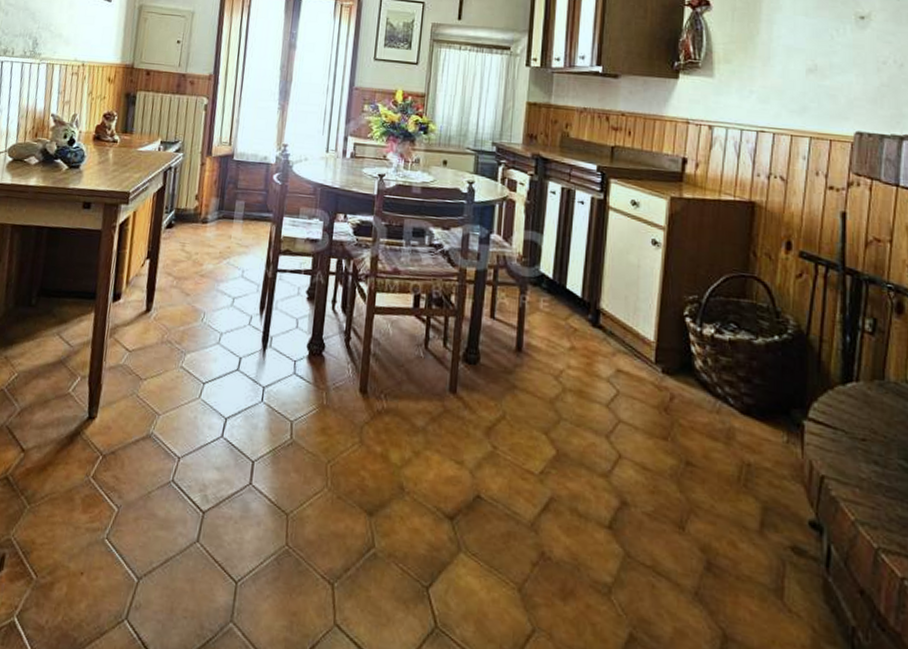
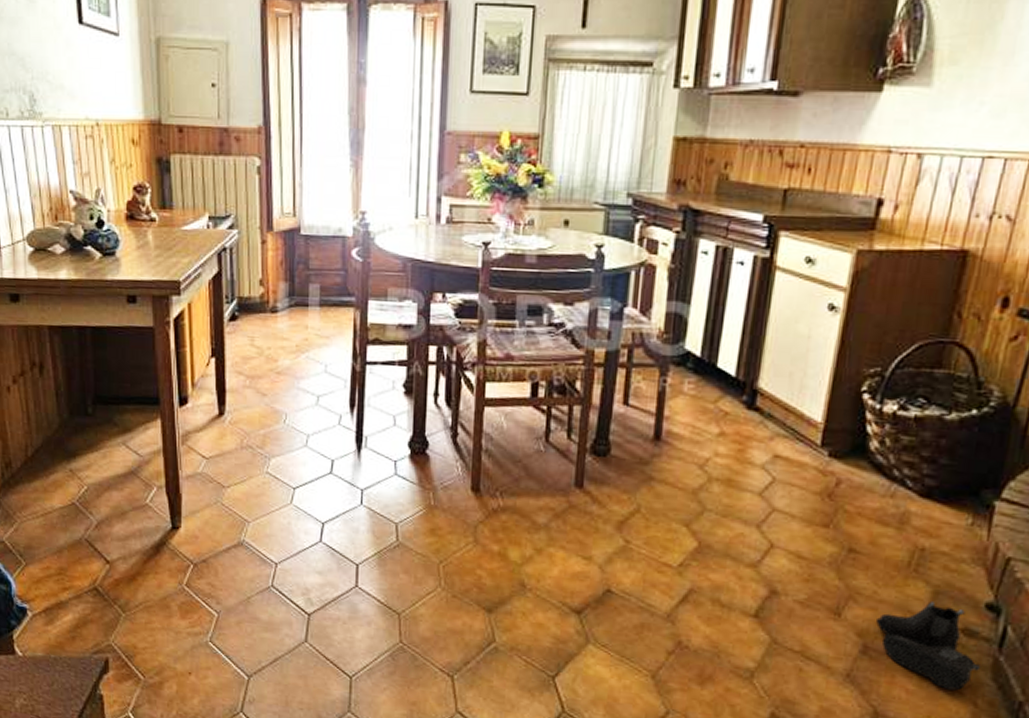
boots: none [715,517,812,613] -> present [875,601,980,691]

